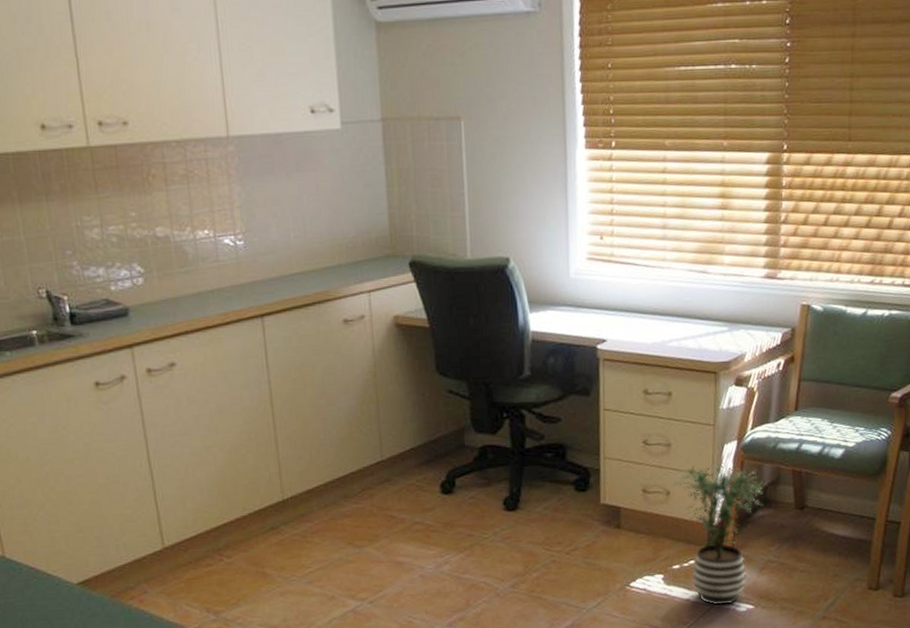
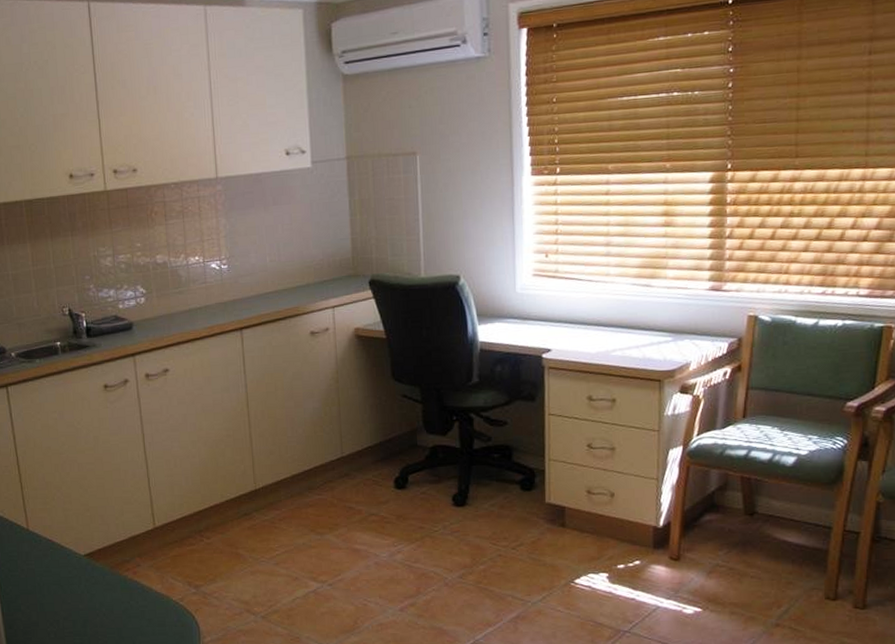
potted plant: present [672,461,763,606] -> none [617,466,711,606]

